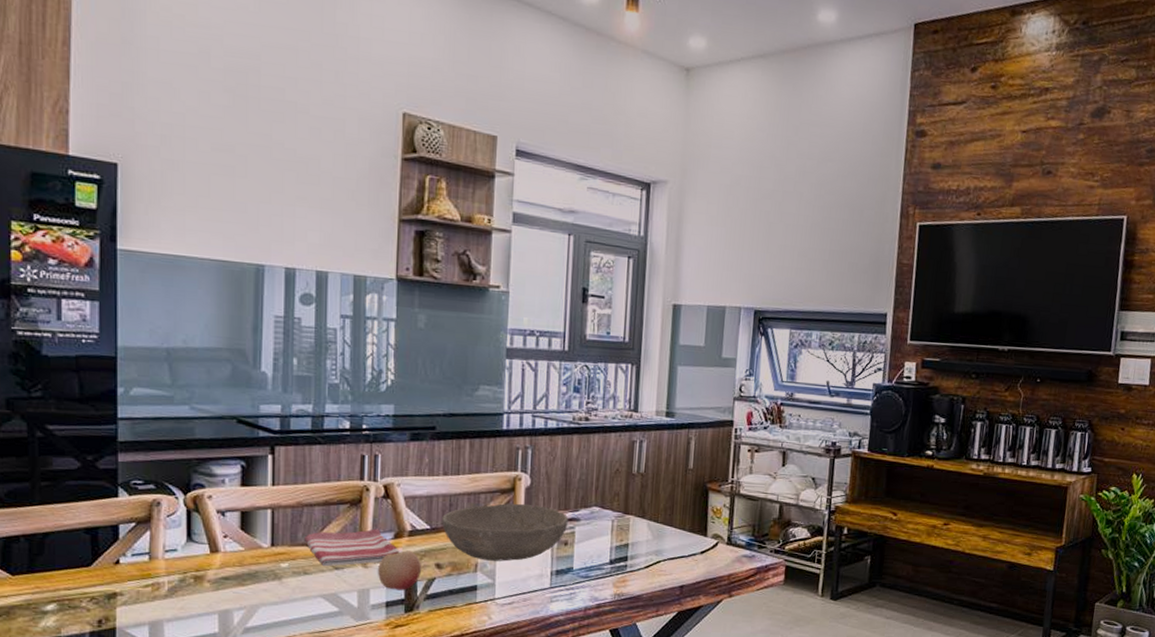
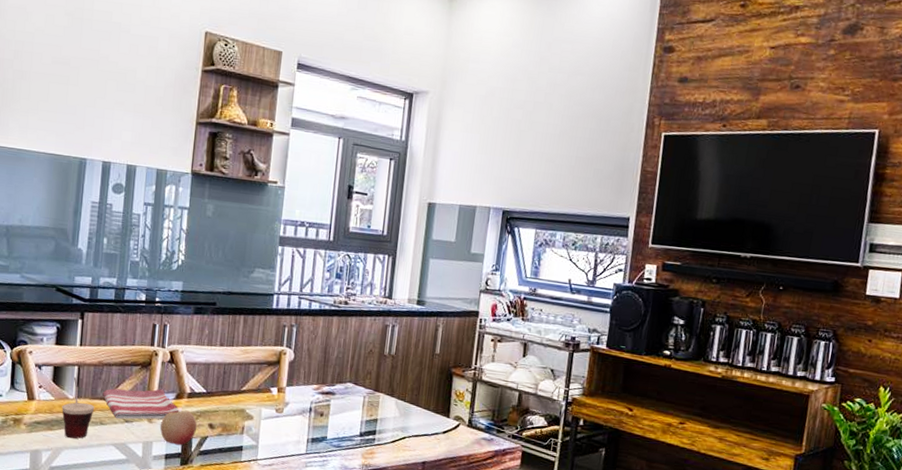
cup: none [254,522,296,594] -> present [62,377,95,439]
bowl: present [442,503,569,561] -> none [216,374,325,427]

